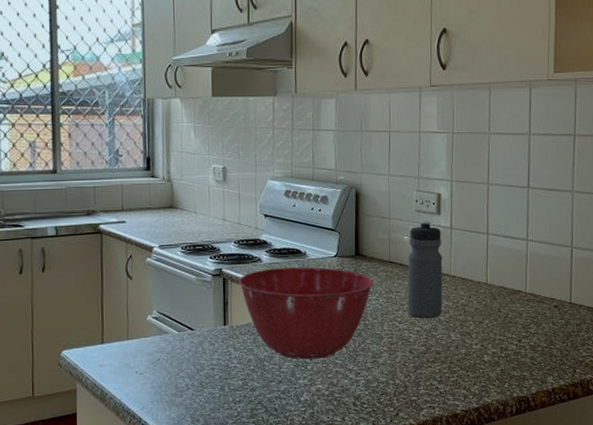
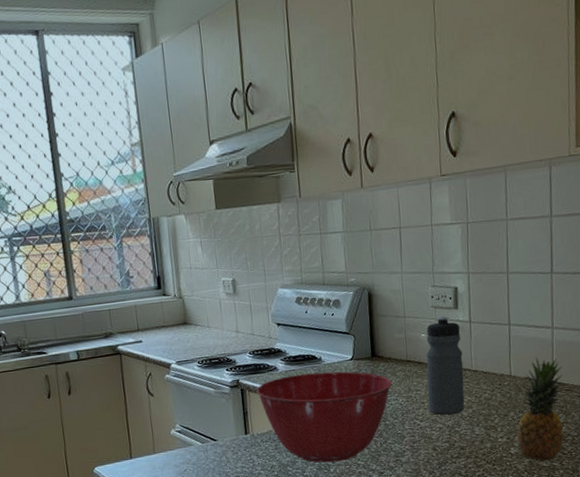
fruit: none [490,266,535,370] -> present [517,356,564,461]

